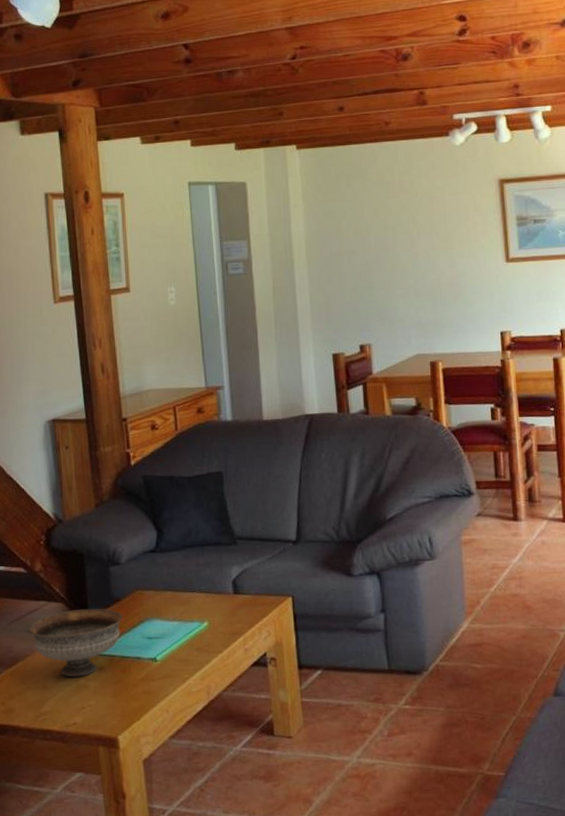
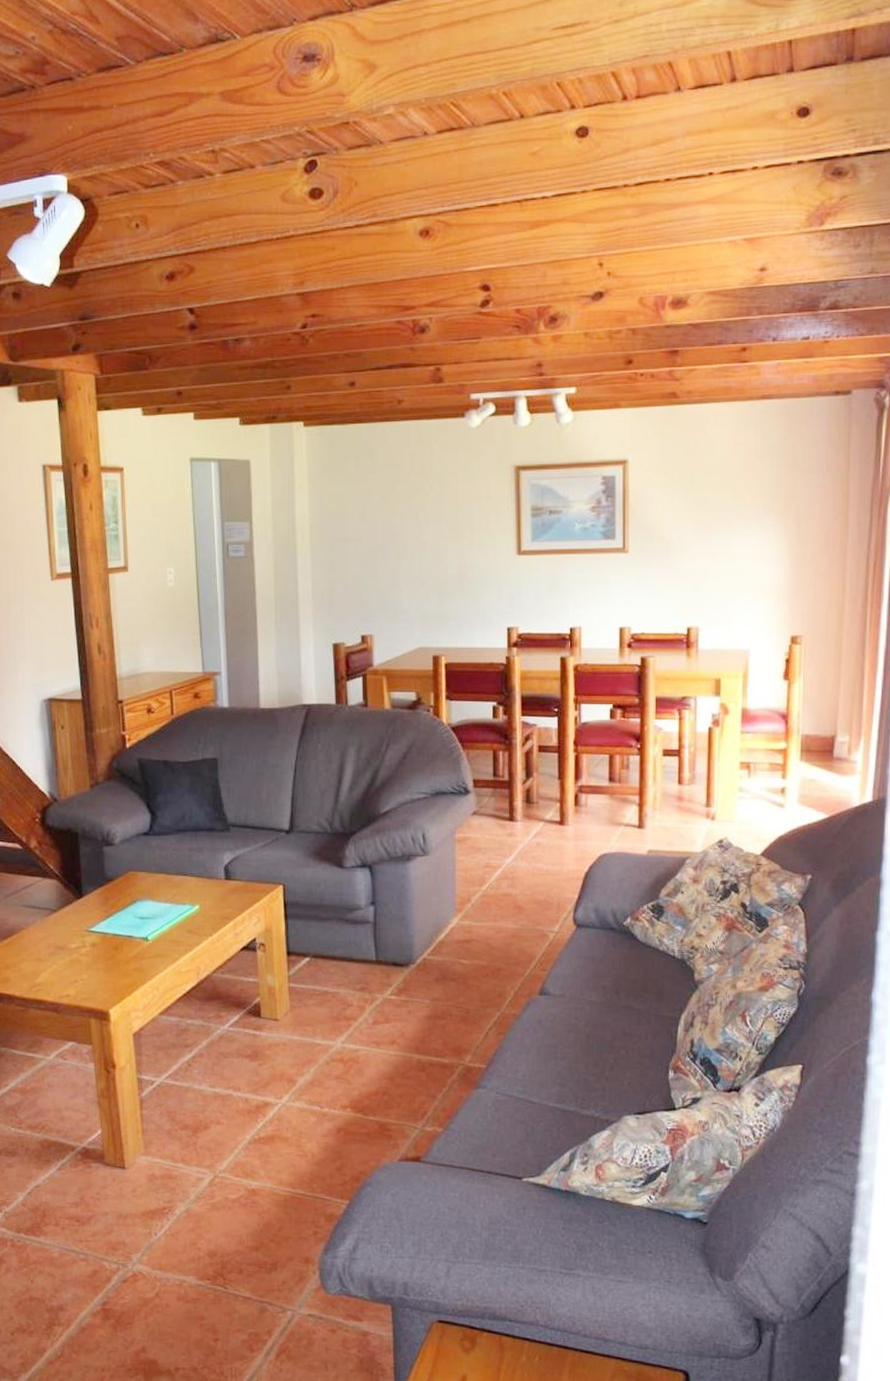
bowl: present [30,608,122,678] -> none [25,886,115,952]

